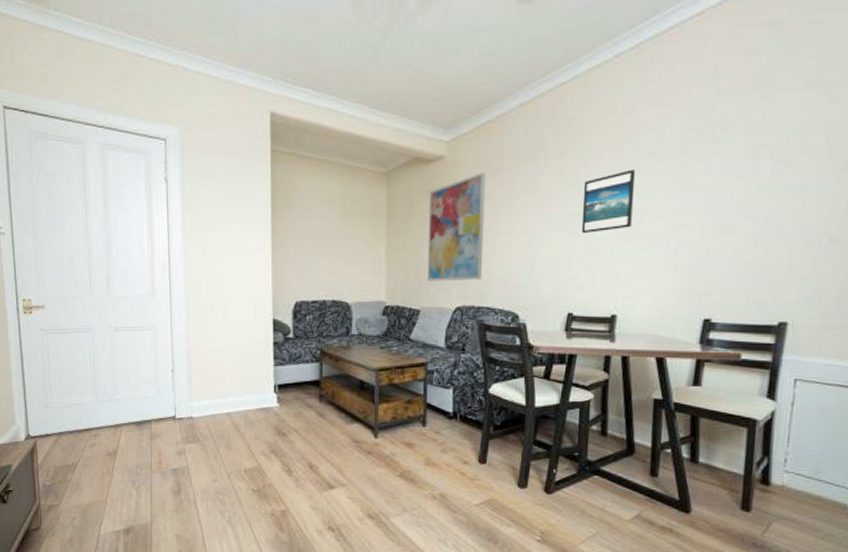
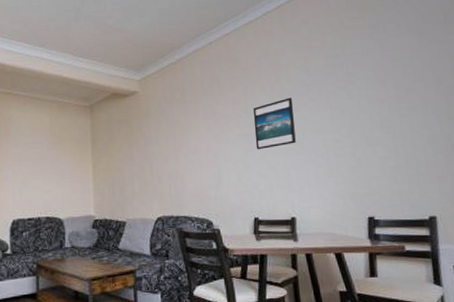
wall art: present [427,172,486,281] -> none [126,103,178,196]

